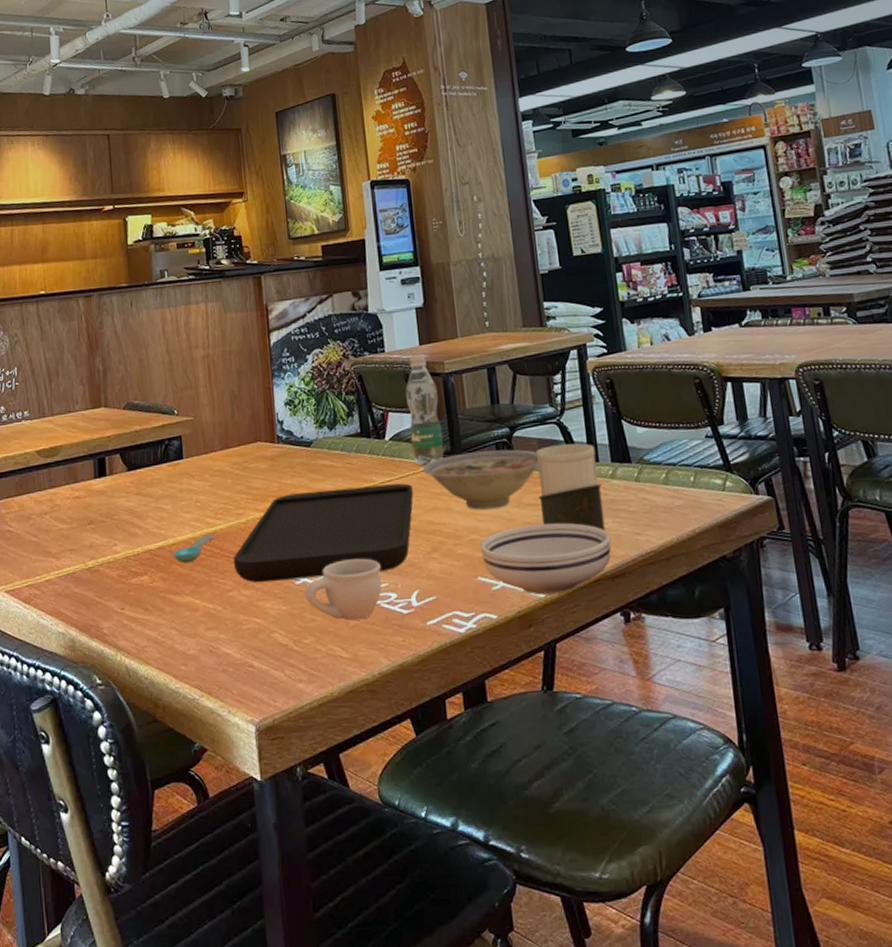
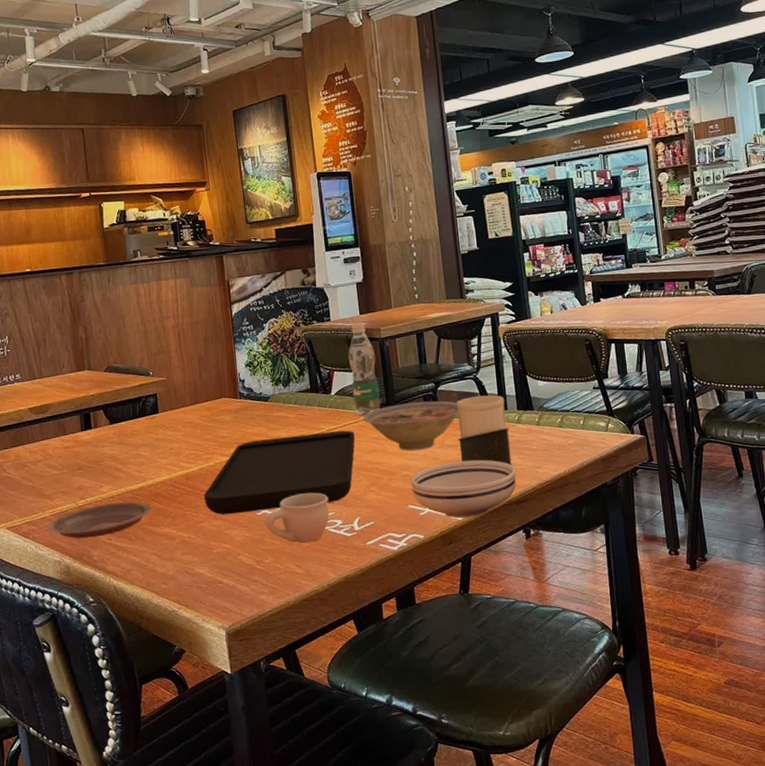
plate: none [52,563,172,607] -> present [47,501,152,539]
spoon: present [172,533,215,564] -> none [151,475,188,501]

